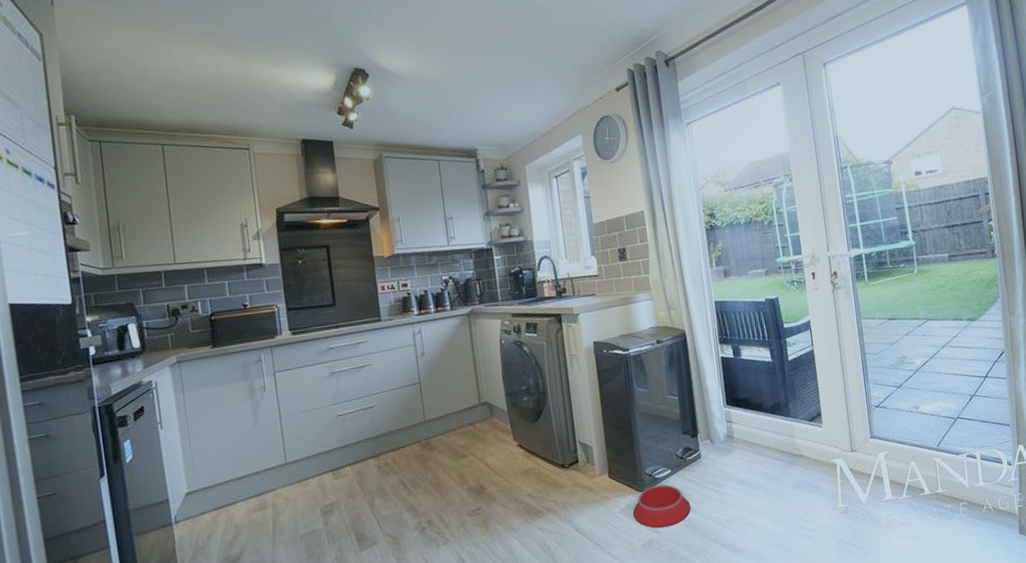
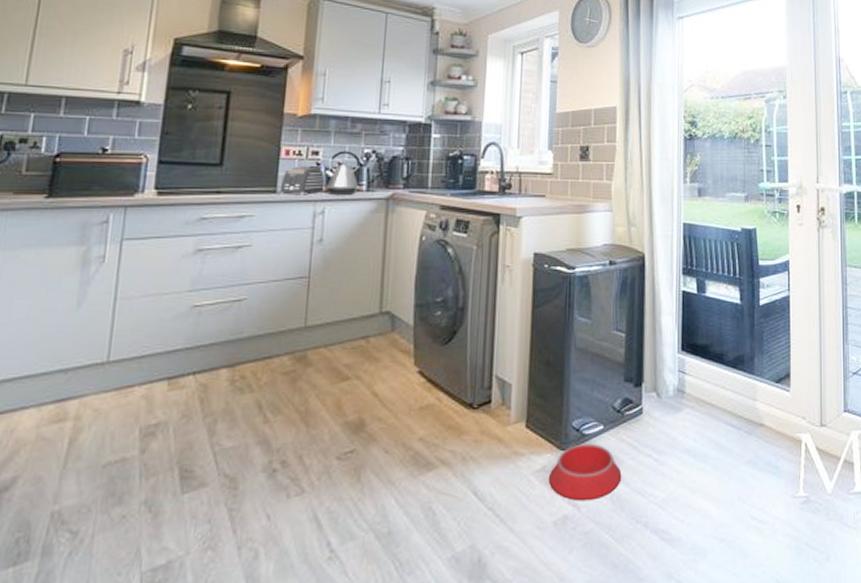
toaster: none [383,297,418,322] -> present [279,167,325,195]
kettle: none [415,279,446,317] -> present [324,150,362,196]

